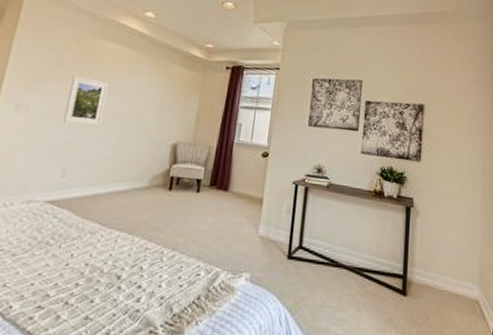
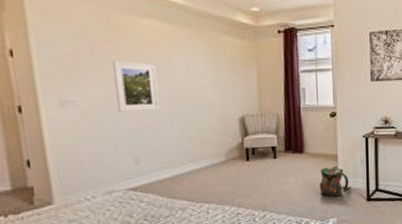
backpack: none [237,210,273,248] -> present [319,166,352,197]

